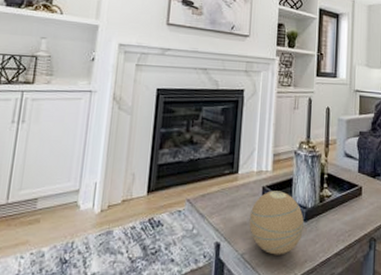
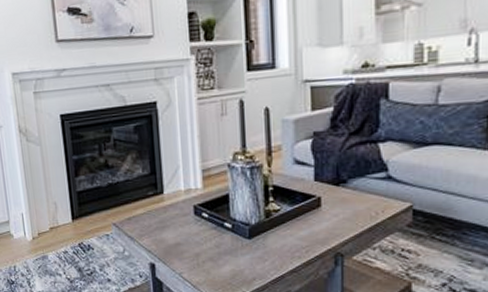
decorative orb: present [249,190,304,255] -> none [182,208,248,274]

